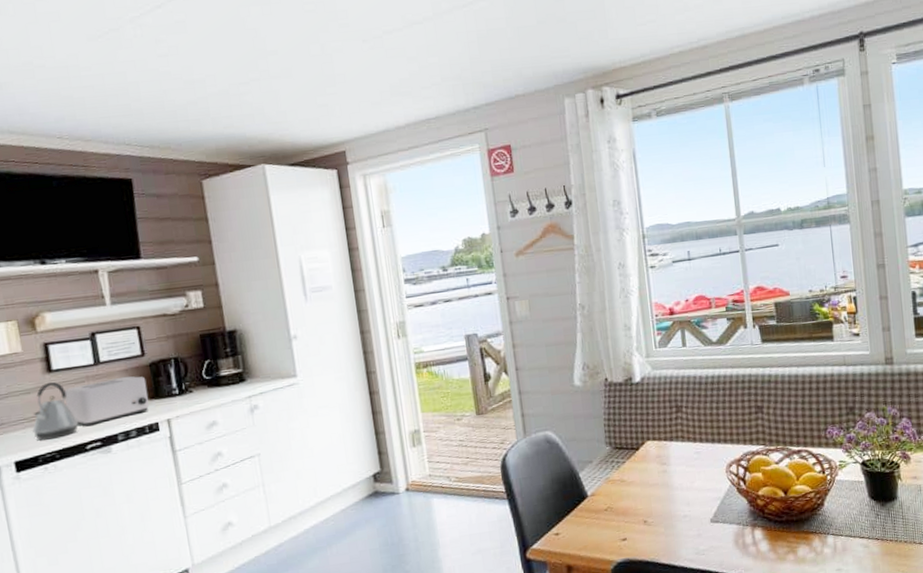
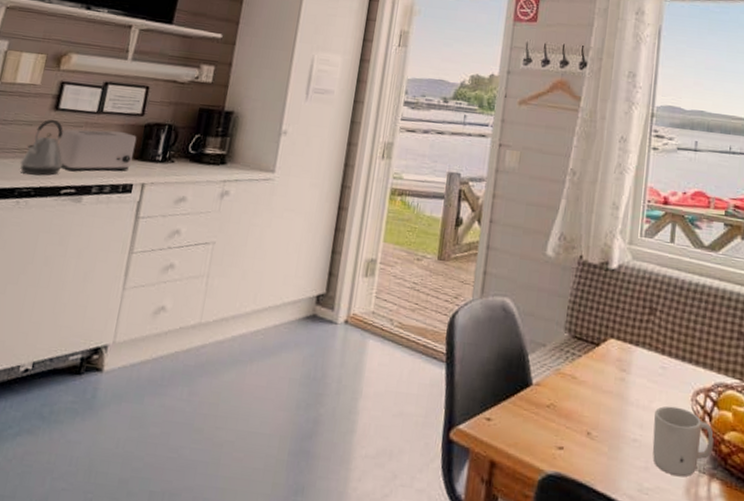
mug: none [697,480,752,535] -> present [652,406,715,477]

